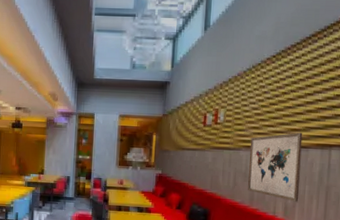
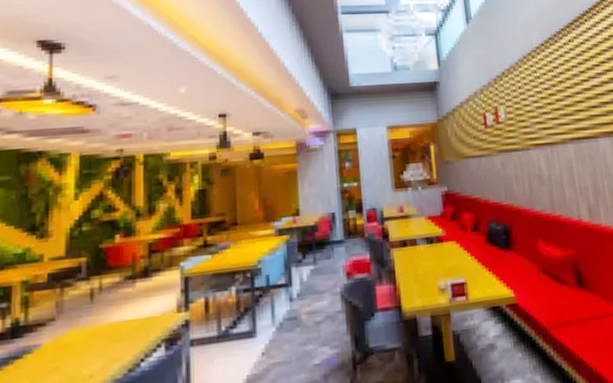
wall art: present [248,132,303,202] -> none [537,121,601,200]

